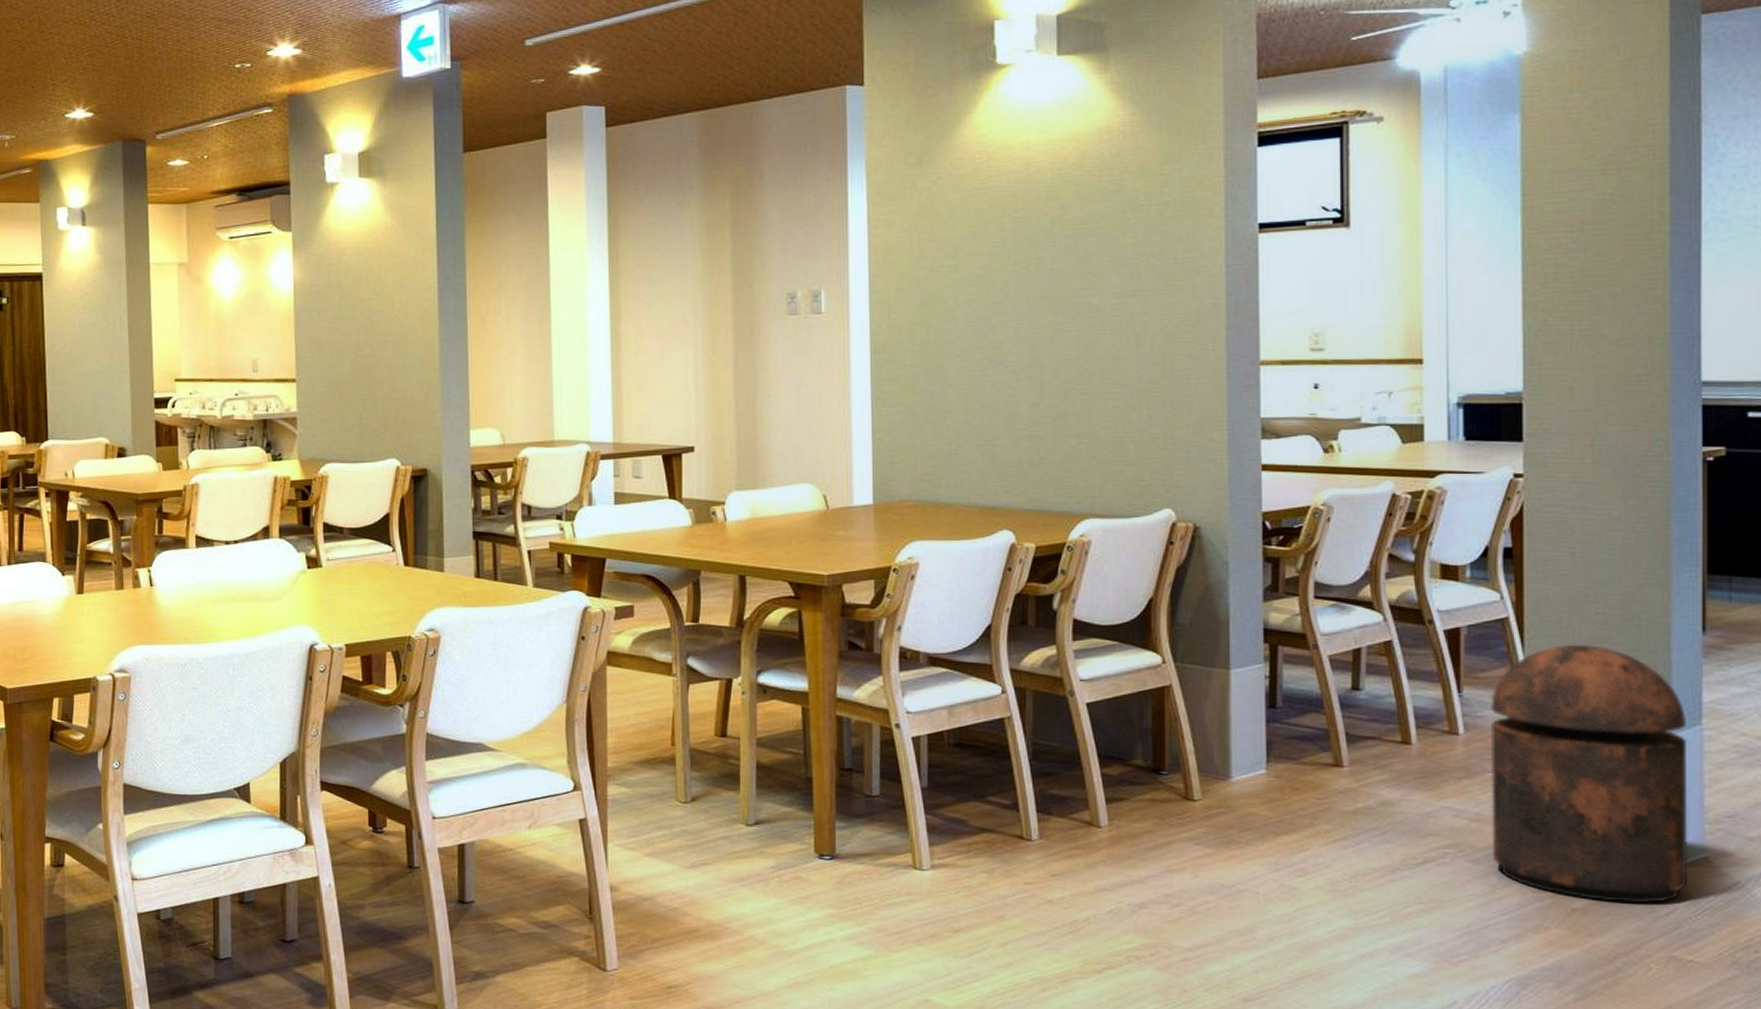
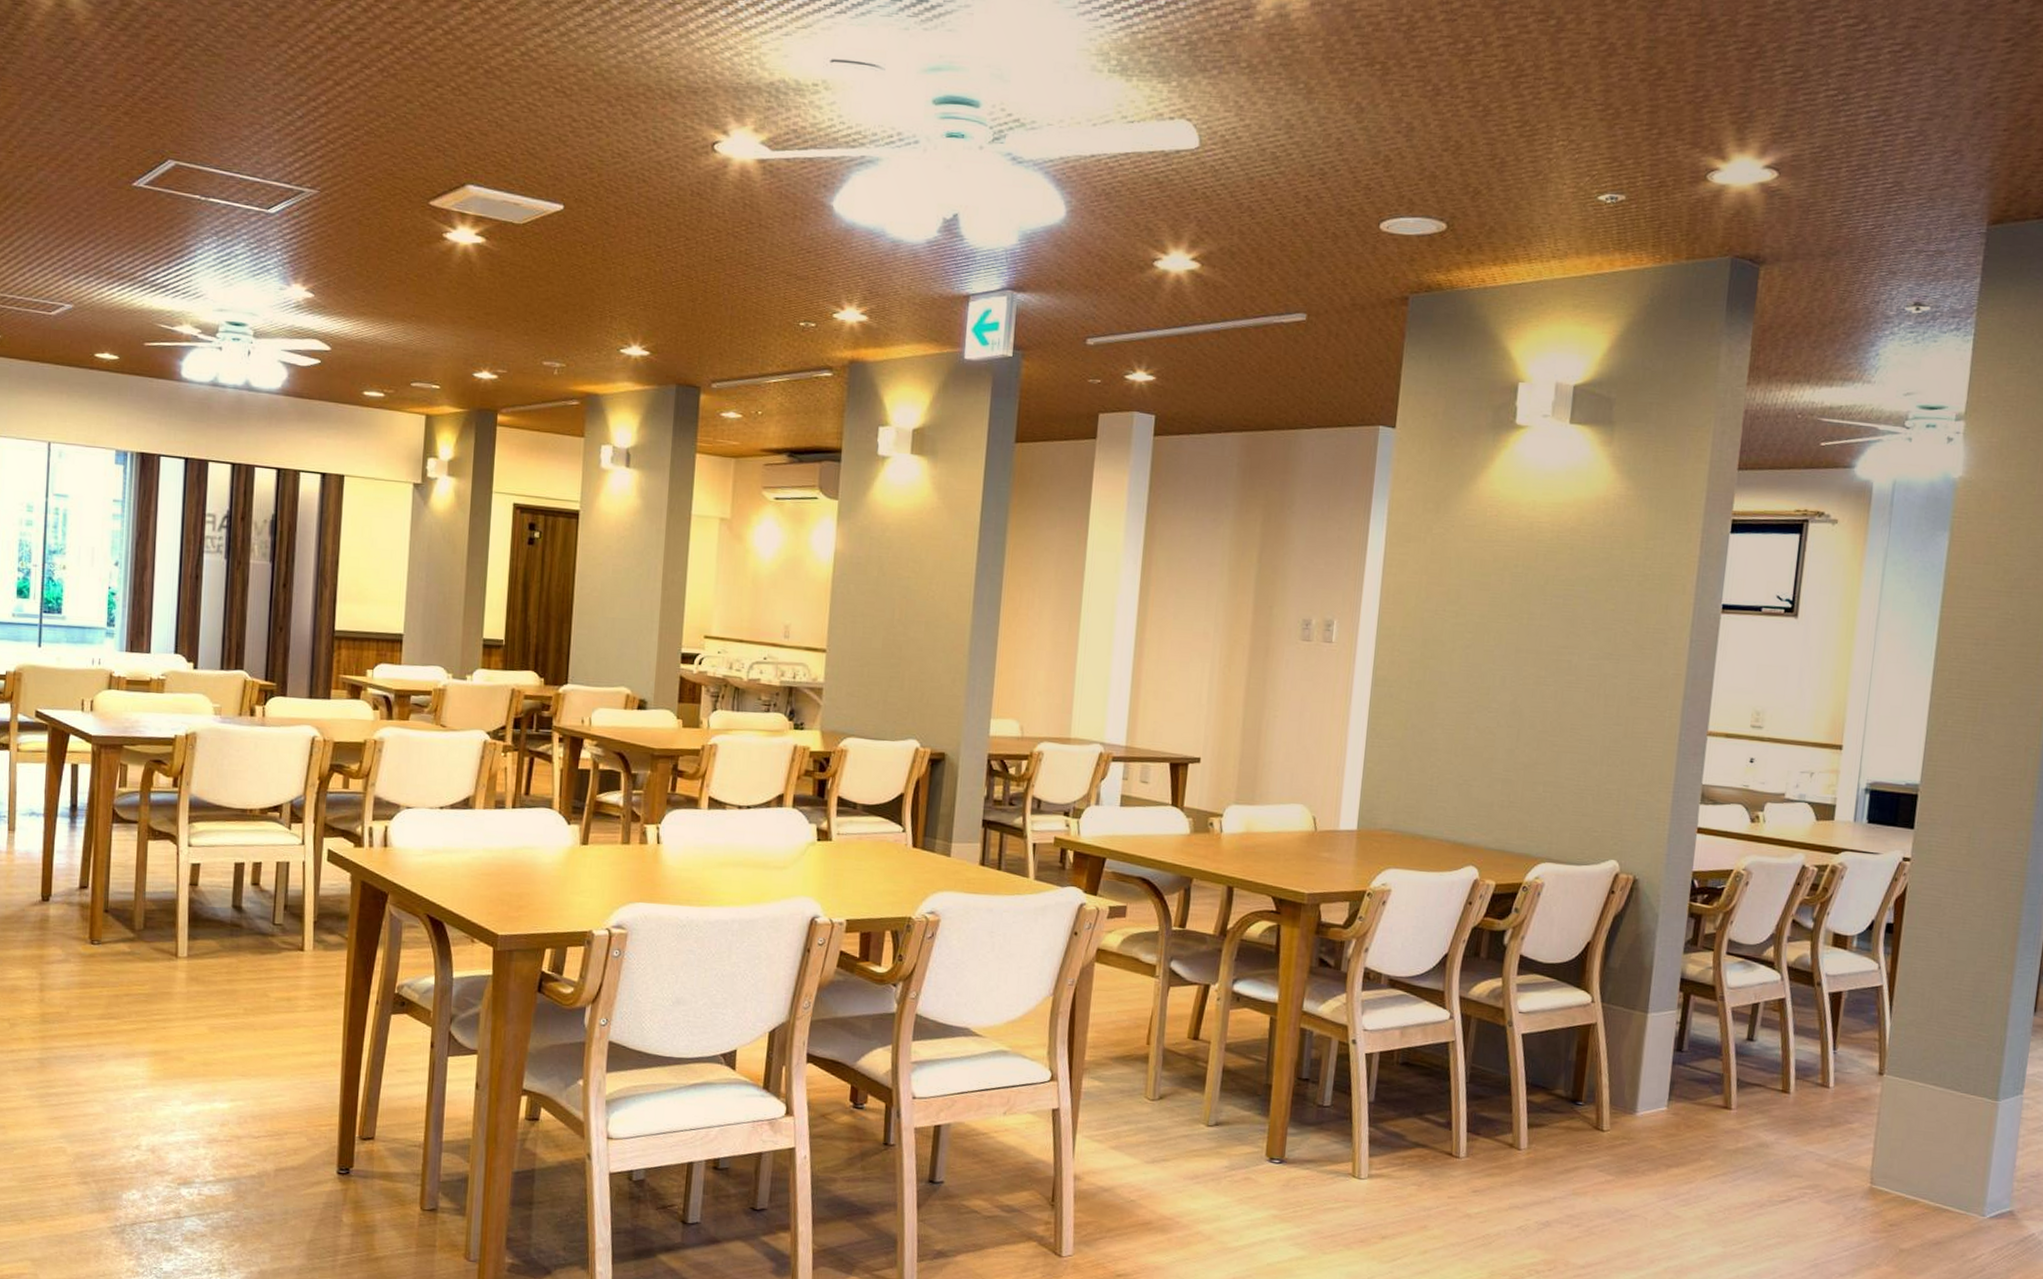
trash can: present [1491,644,1688,904] -> none [1842,1014,2012,1248]

